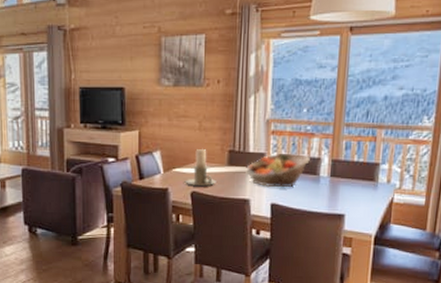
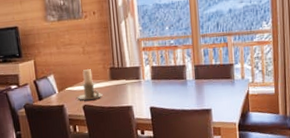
fruit basket: present [246,153,310,188] -> none [125,64,177,95]

